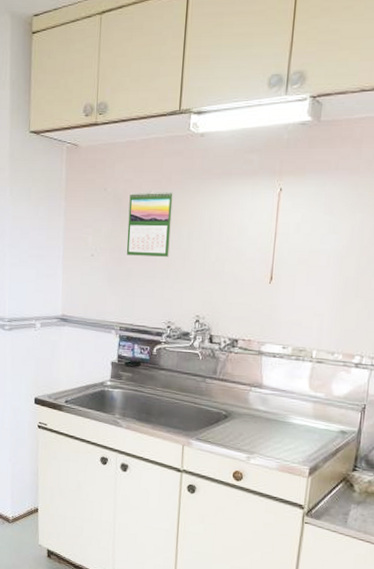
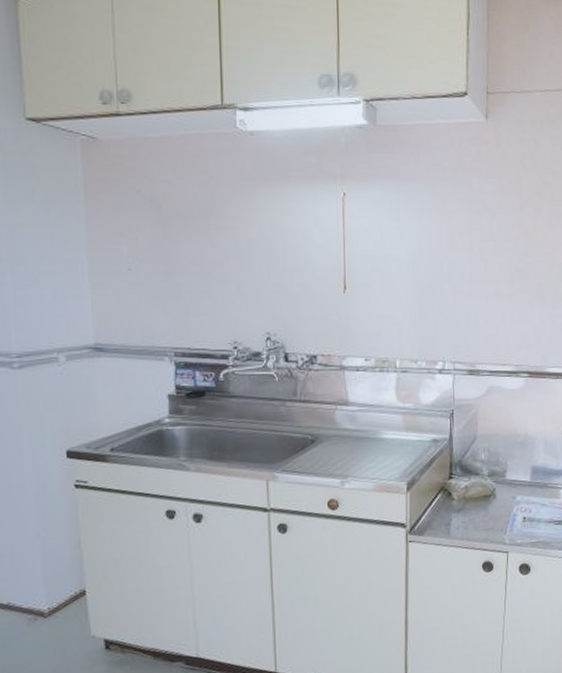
calendar: present [126,190,173,257] -> none [171,193,227,268]

